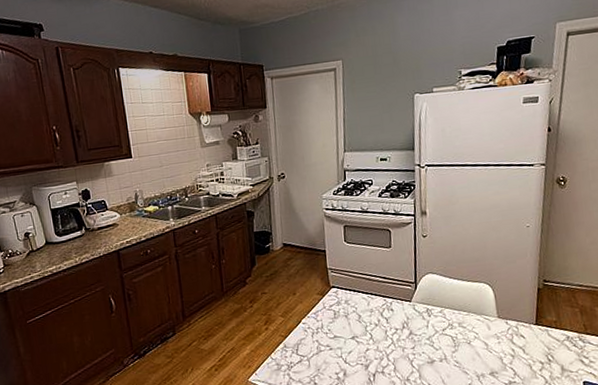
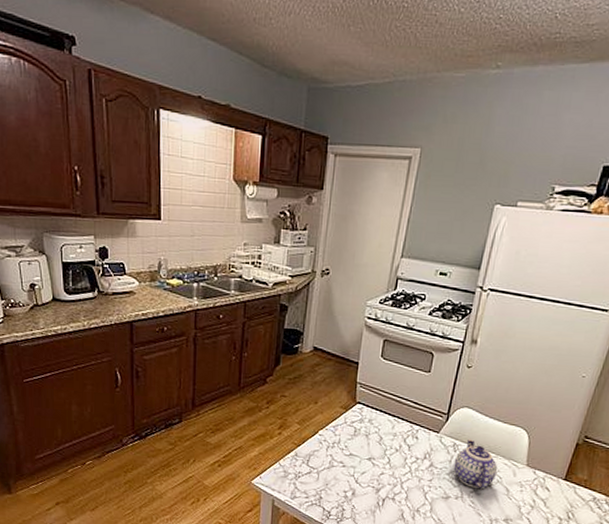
teapot: none [431,302,473,348] -> present [453,439,498,490]

